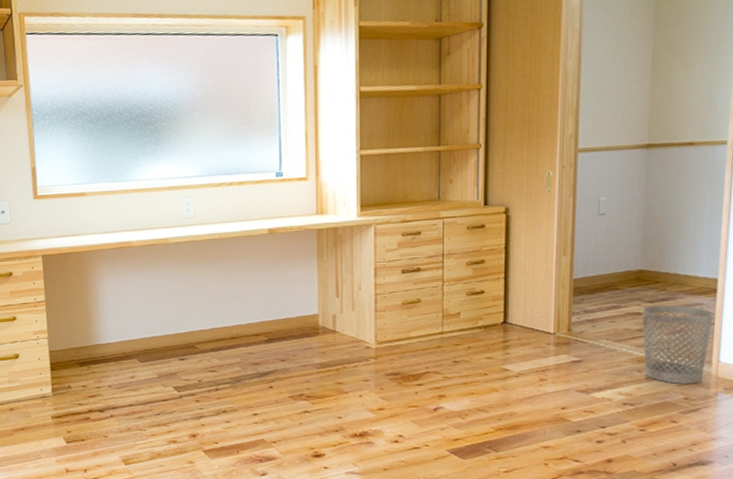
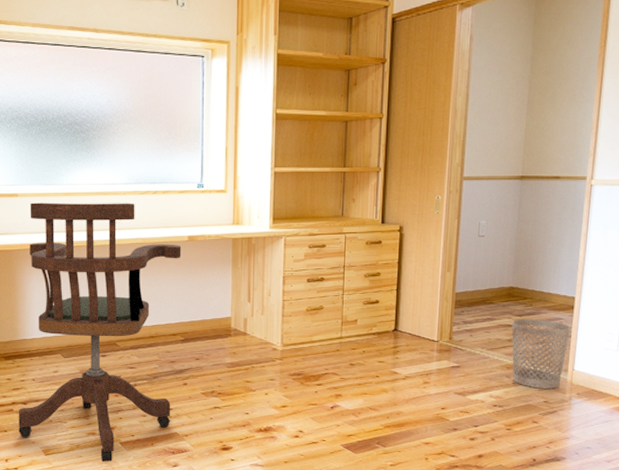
office chair: none [95,196,262,472] -> present [18,202,182,463]

